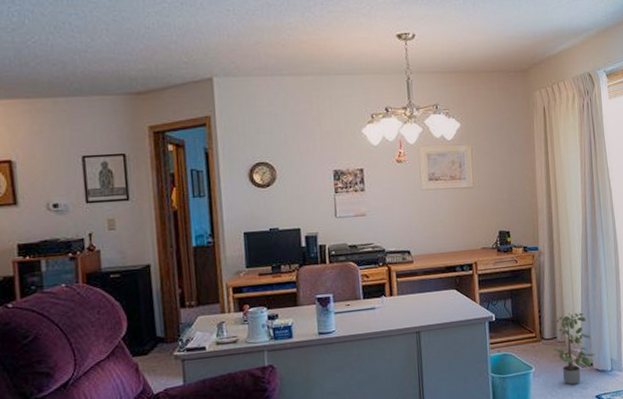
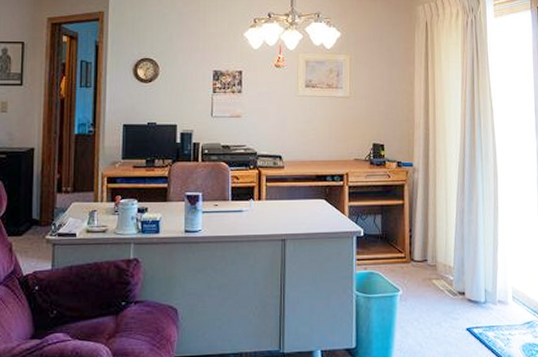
potted plant: present [553,311,595,385] -> none [423,235,468,314]

